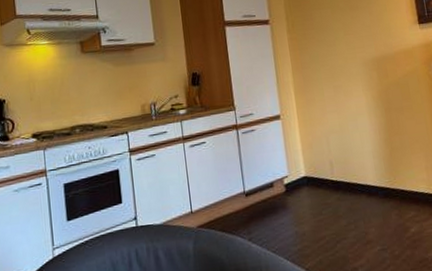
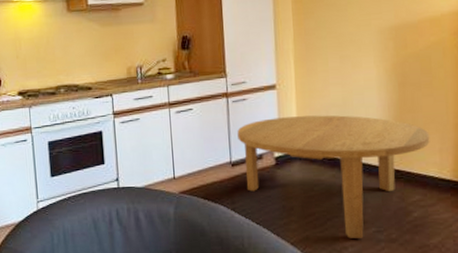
dining table: none [248,140,417,259] -> present [237,115,430,238]

